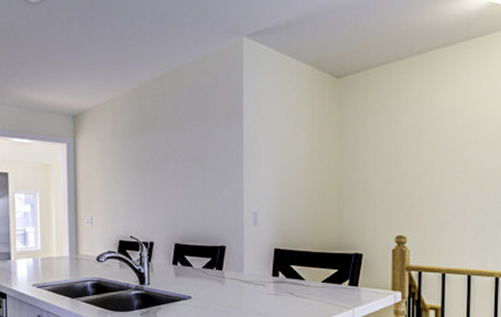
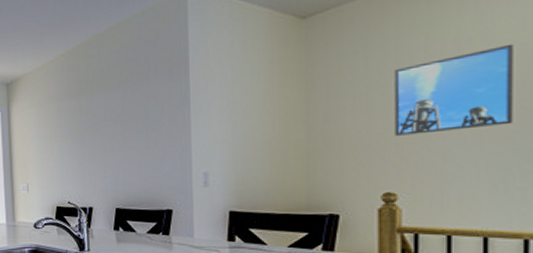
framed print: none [406,115,491,187] -> present [395,43,513,136]

